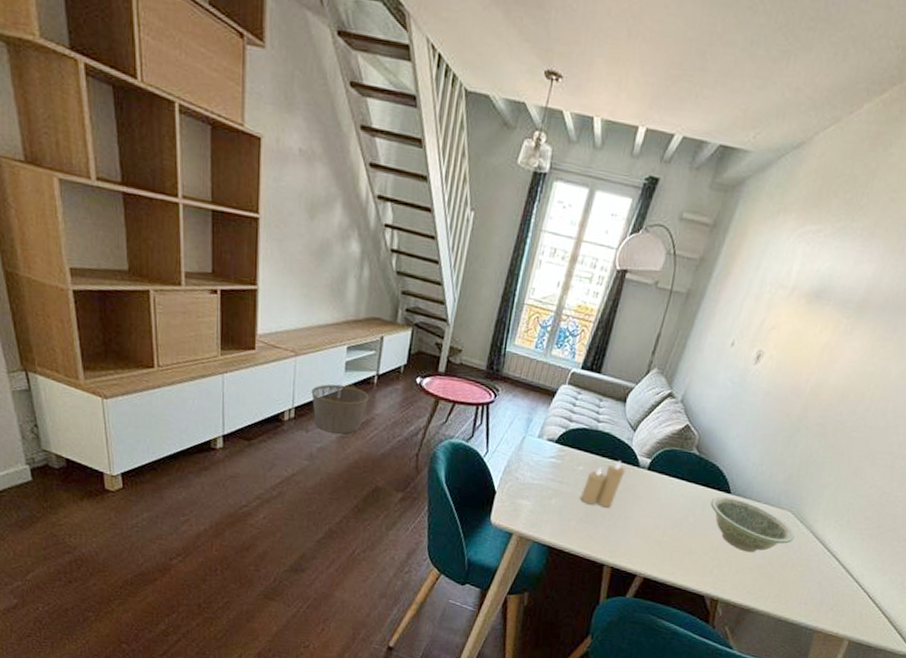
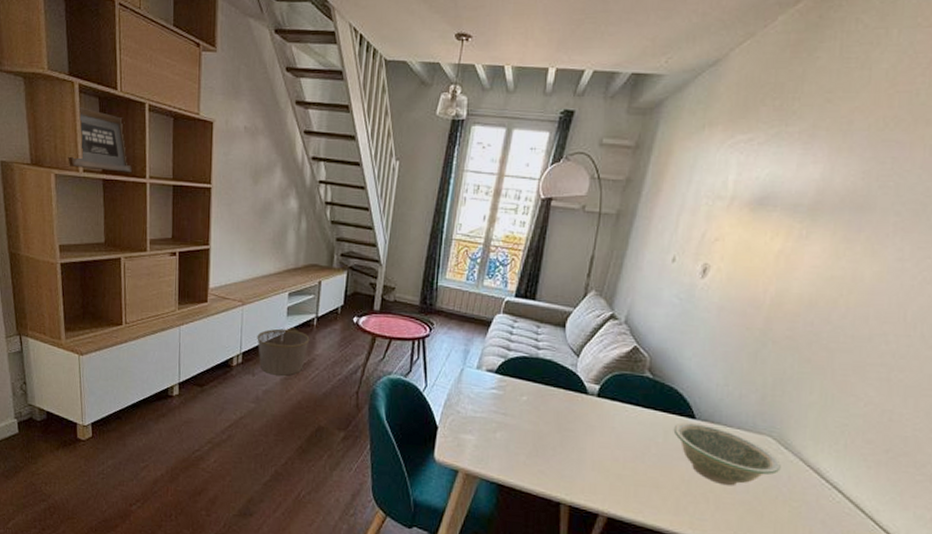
picture frame: none [75,93,160,189] -> present [68,106,132,173]
candle: present [581,460,625,508] -> none [527,388,573,440]

